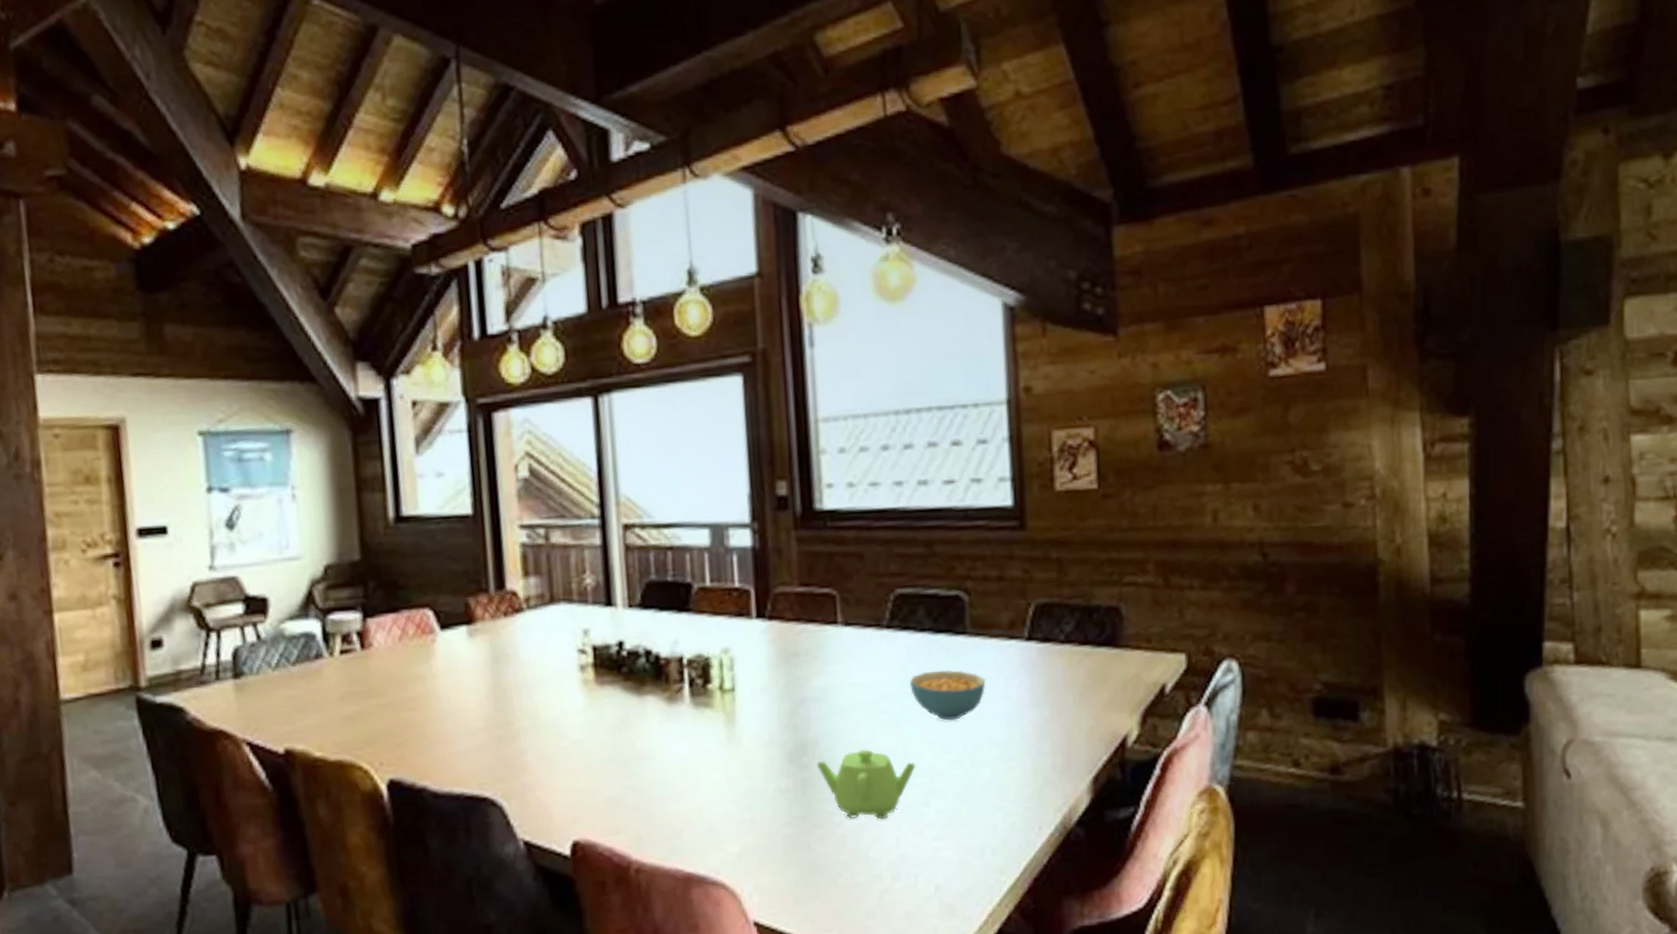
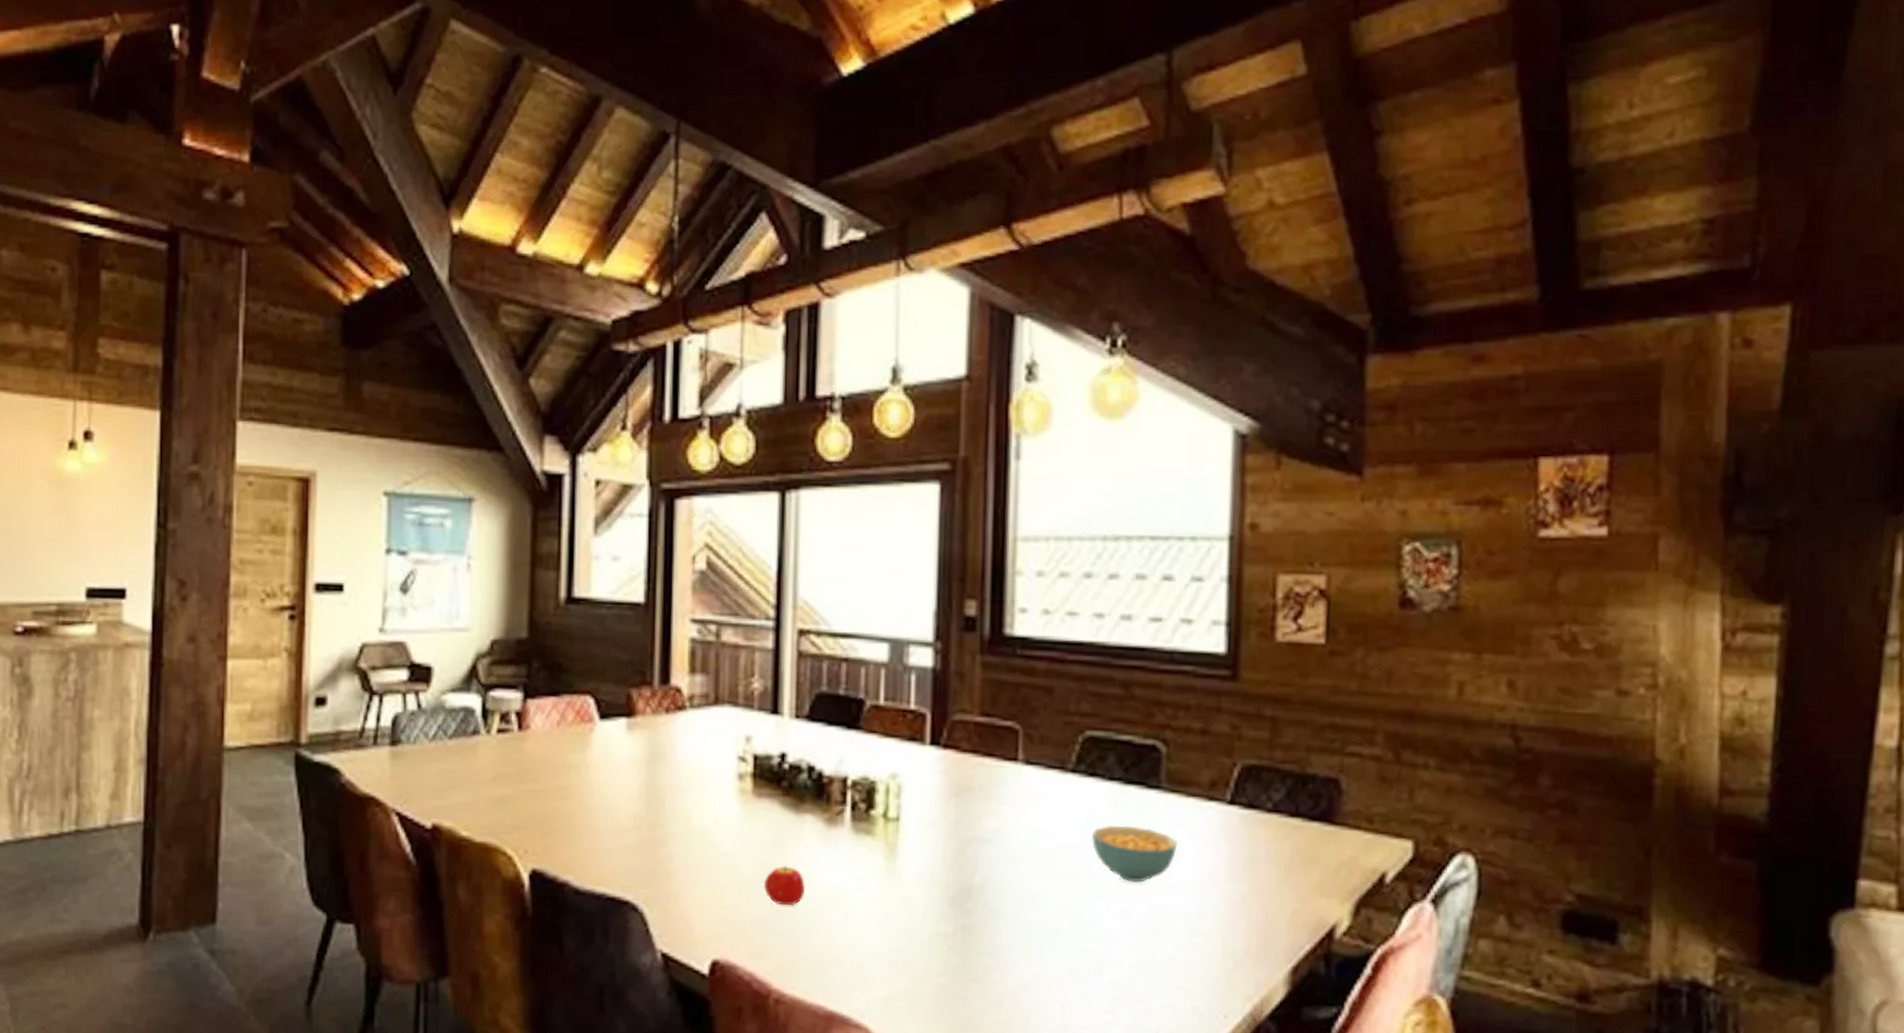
fruit: none [613,745,654,783] -> present [763,866,806,906]
teapot: present [816,749,916,820] -> none [980,902,1091,983]

